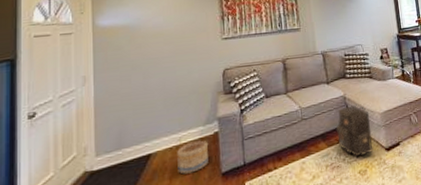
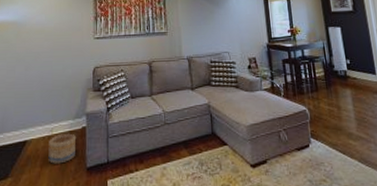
backpack: present [336,103,374,157] -> none [199,113,238,170]

